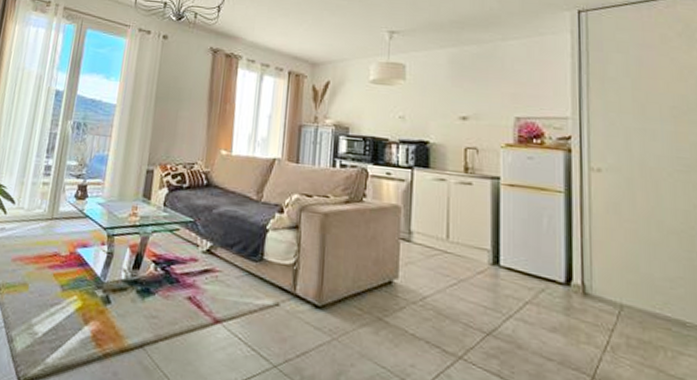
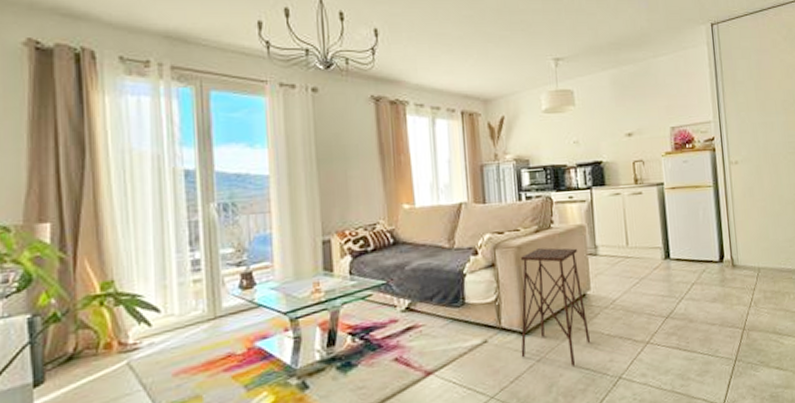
side table: none [312,220,392,359] -> present [520,247,591,366]

